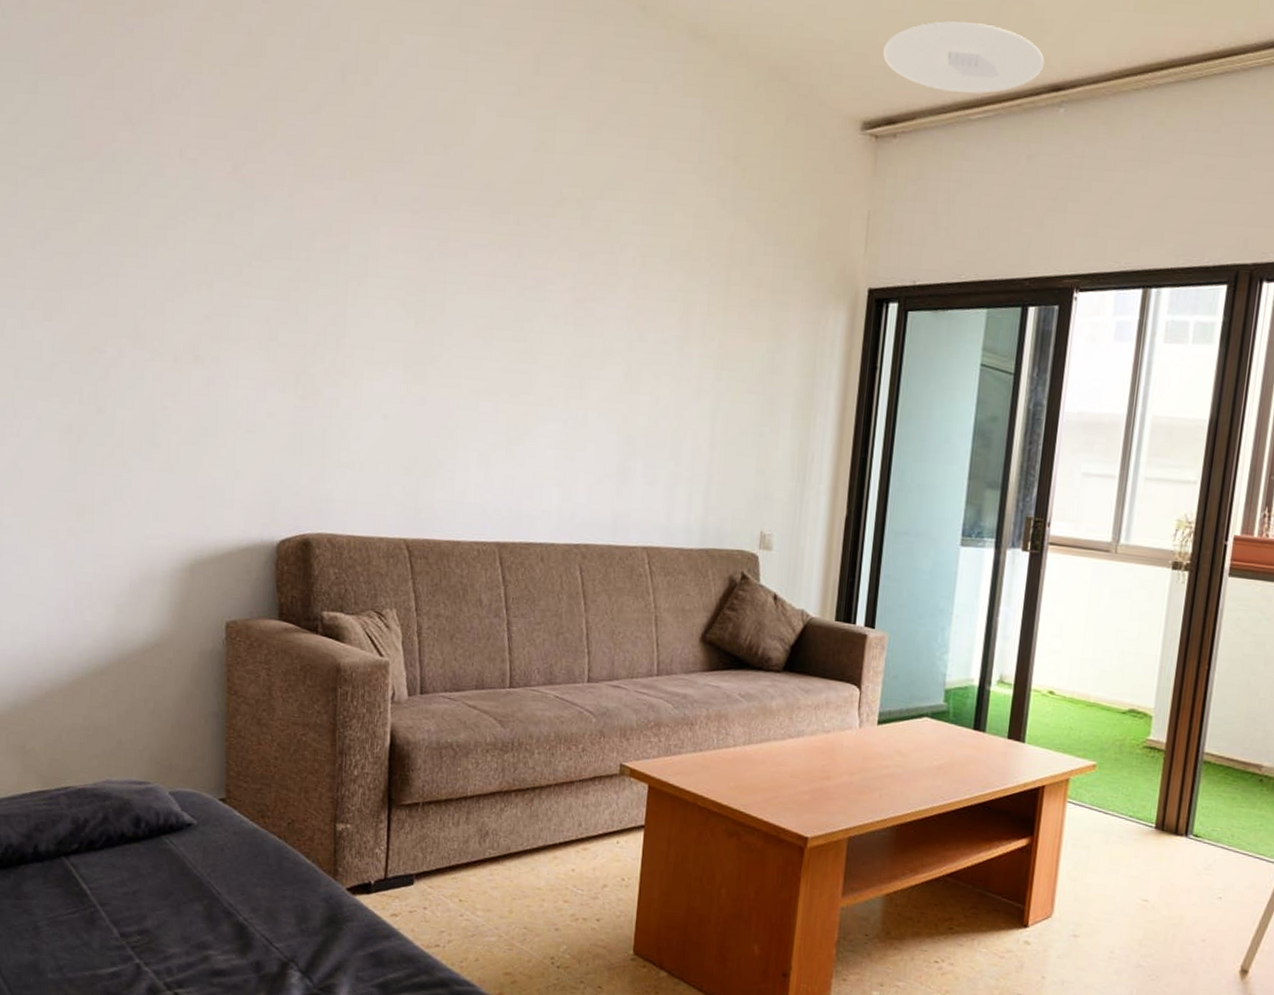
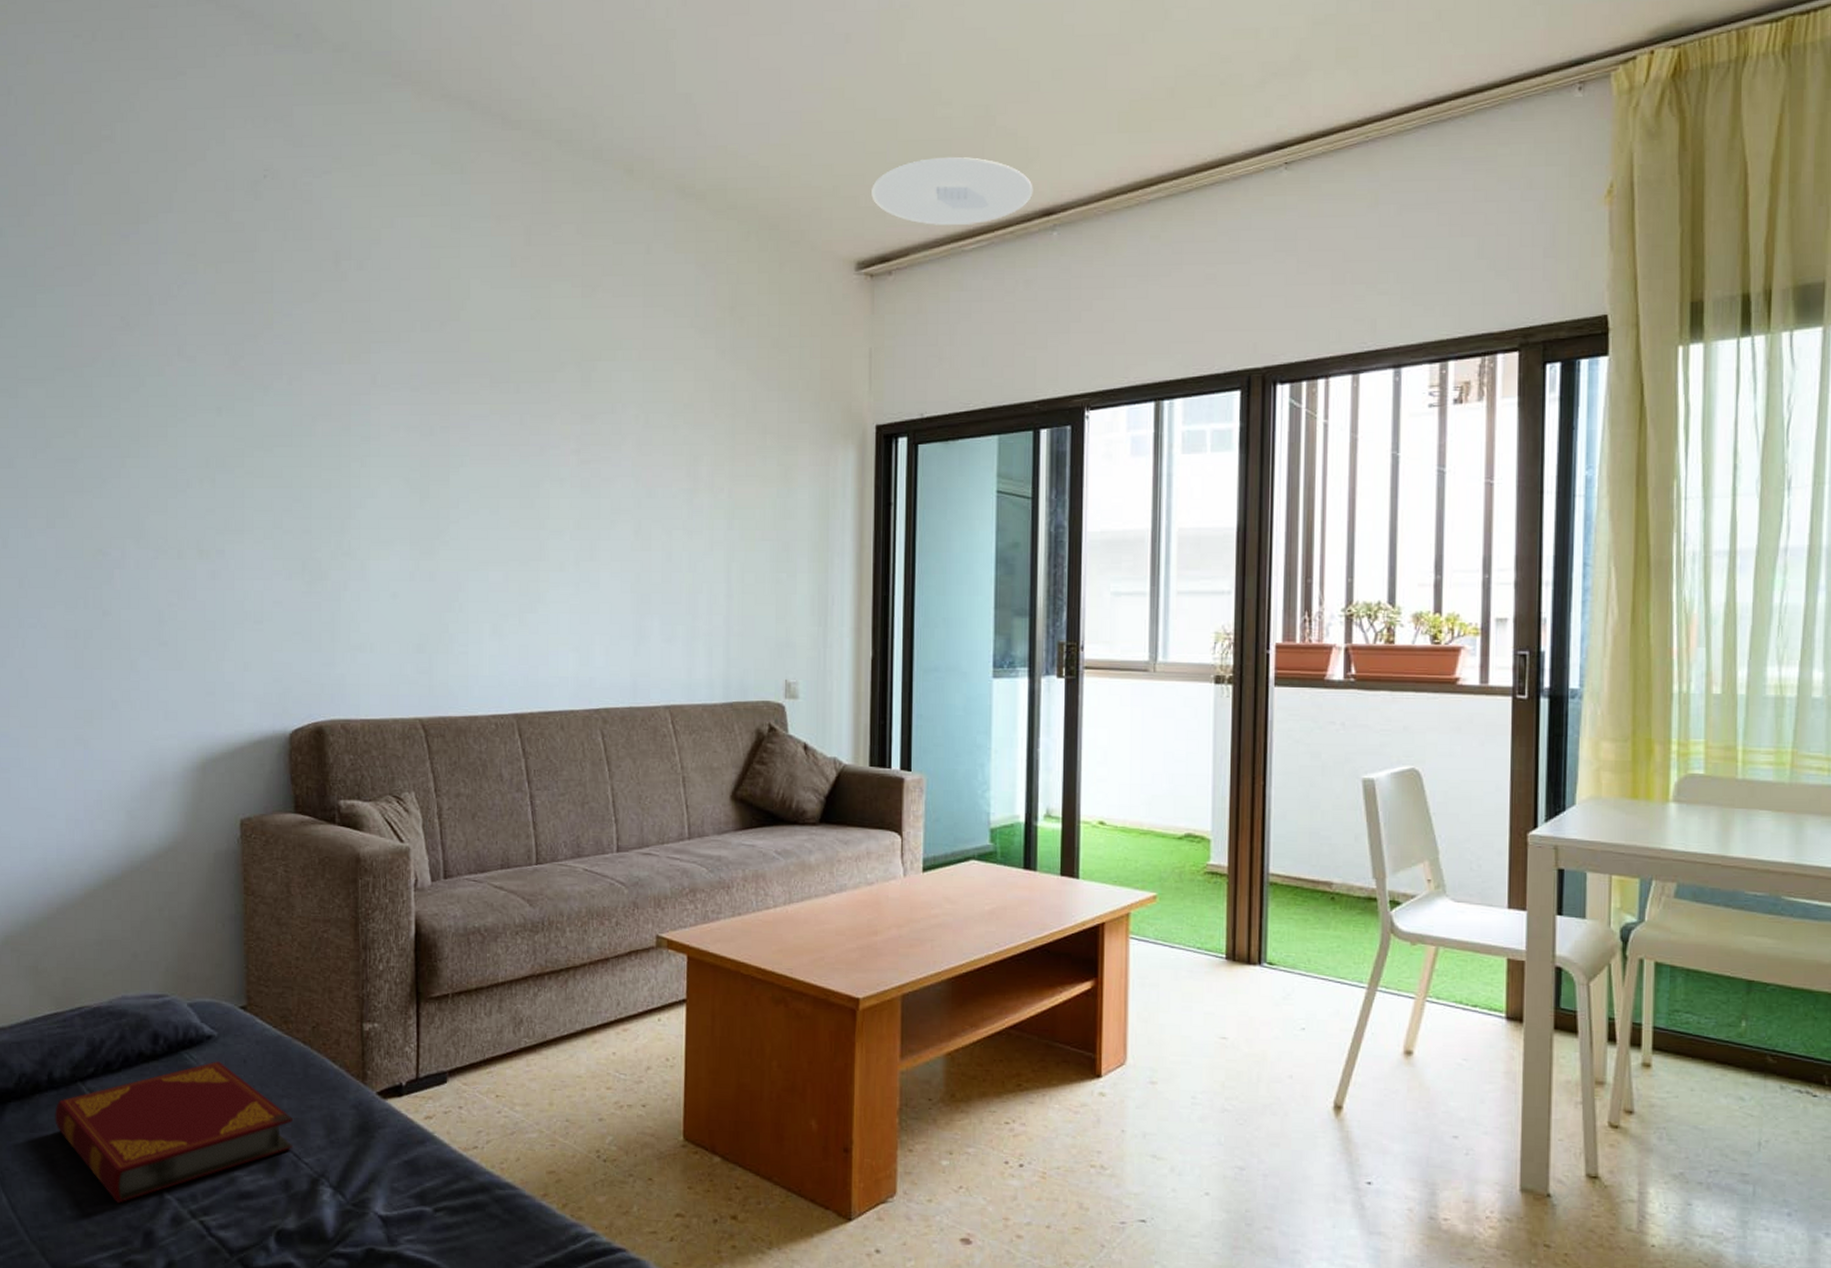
hardback book: none [39,847,267,971] -> present [55,1061,294,1203]

